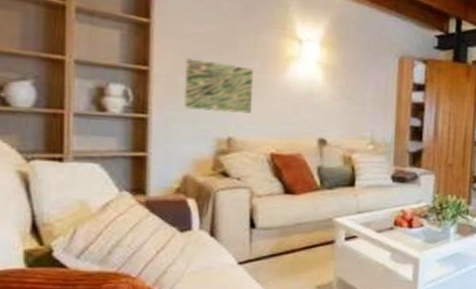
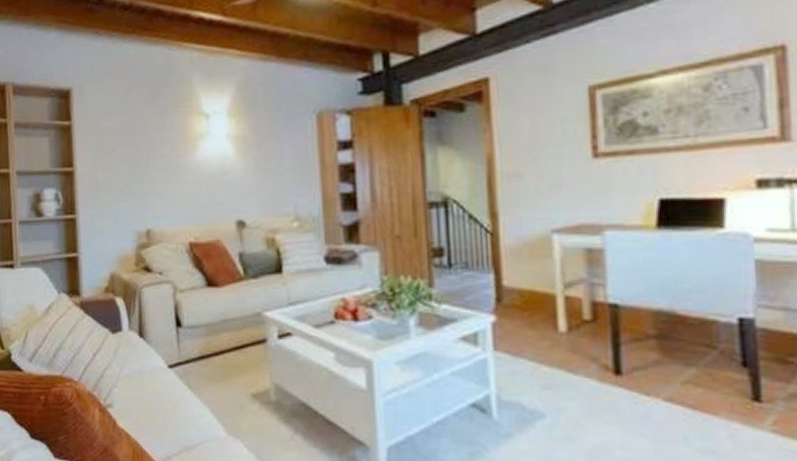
wall art: present [183,58,253,114] -> none [102,152,166,205]

